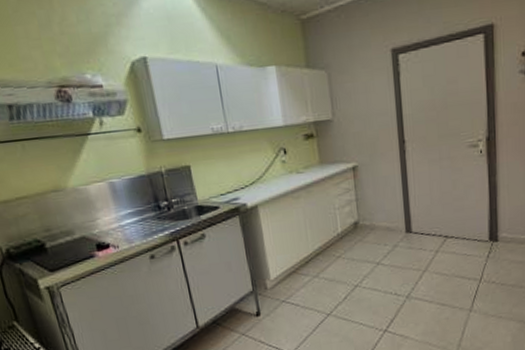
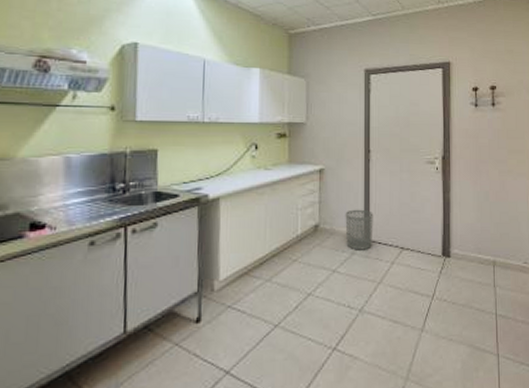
waste bin: none [384,202,414,243] -> present [345,209,373,250]

